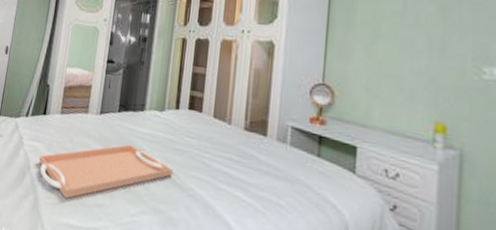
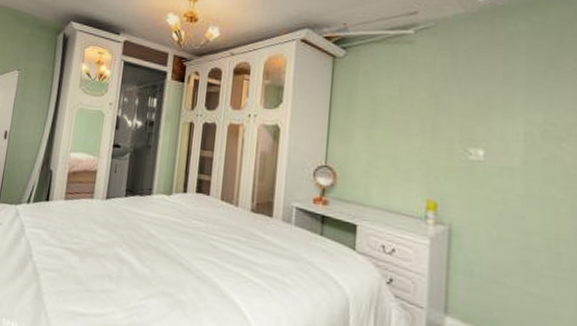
serving tray: present [38,144,173,199] -> none [41,229,181,287]

